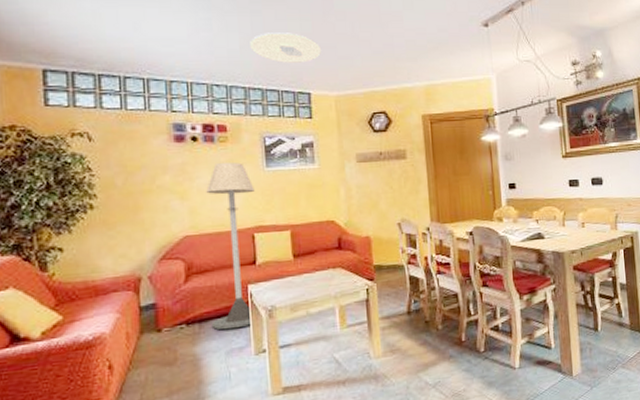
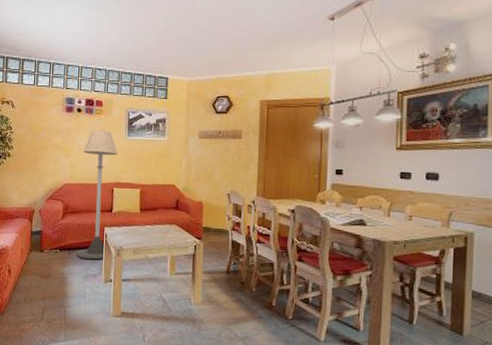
ceiling light: present [250,33,322,63] -> none [126,27,181,52]

